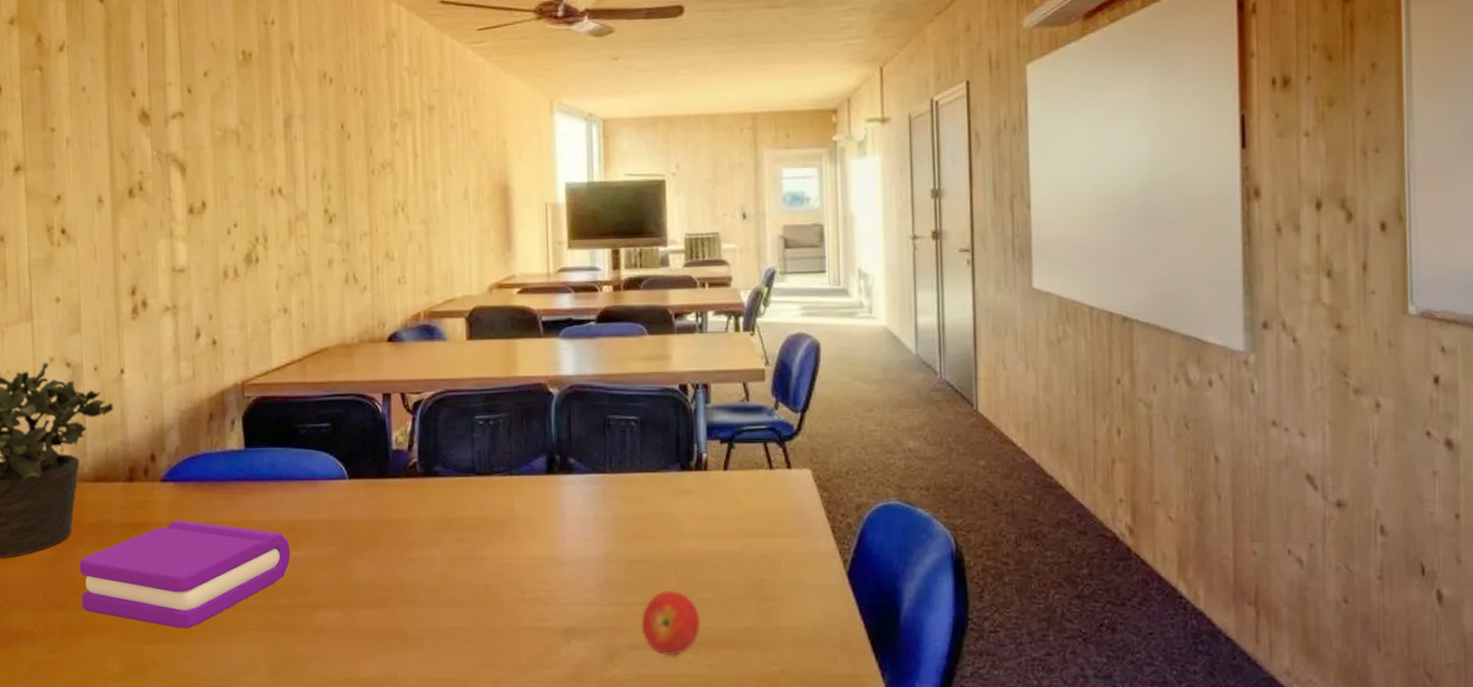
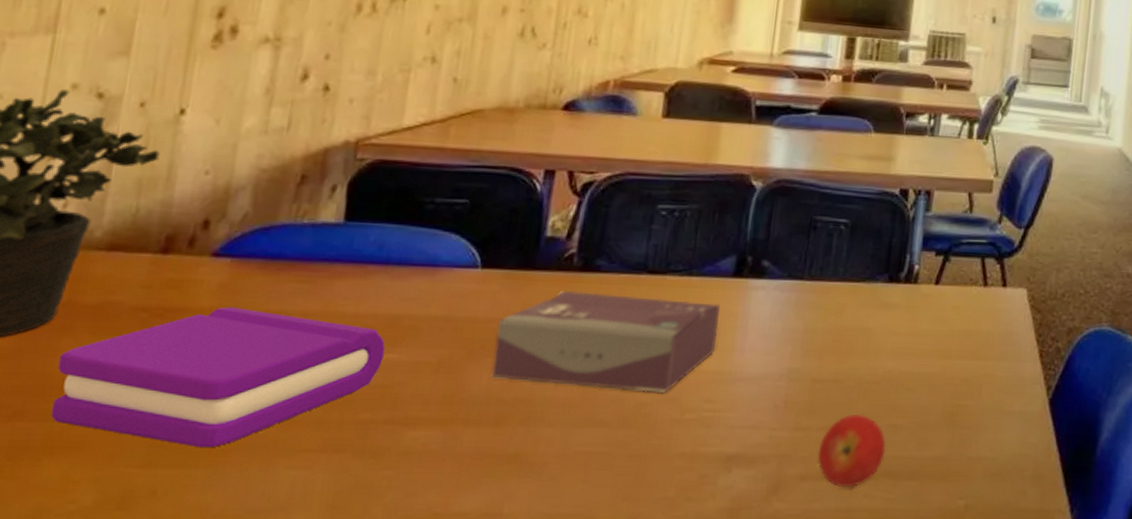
tissue box: none [368,493,541,576] -> present [491,290,720,393]

